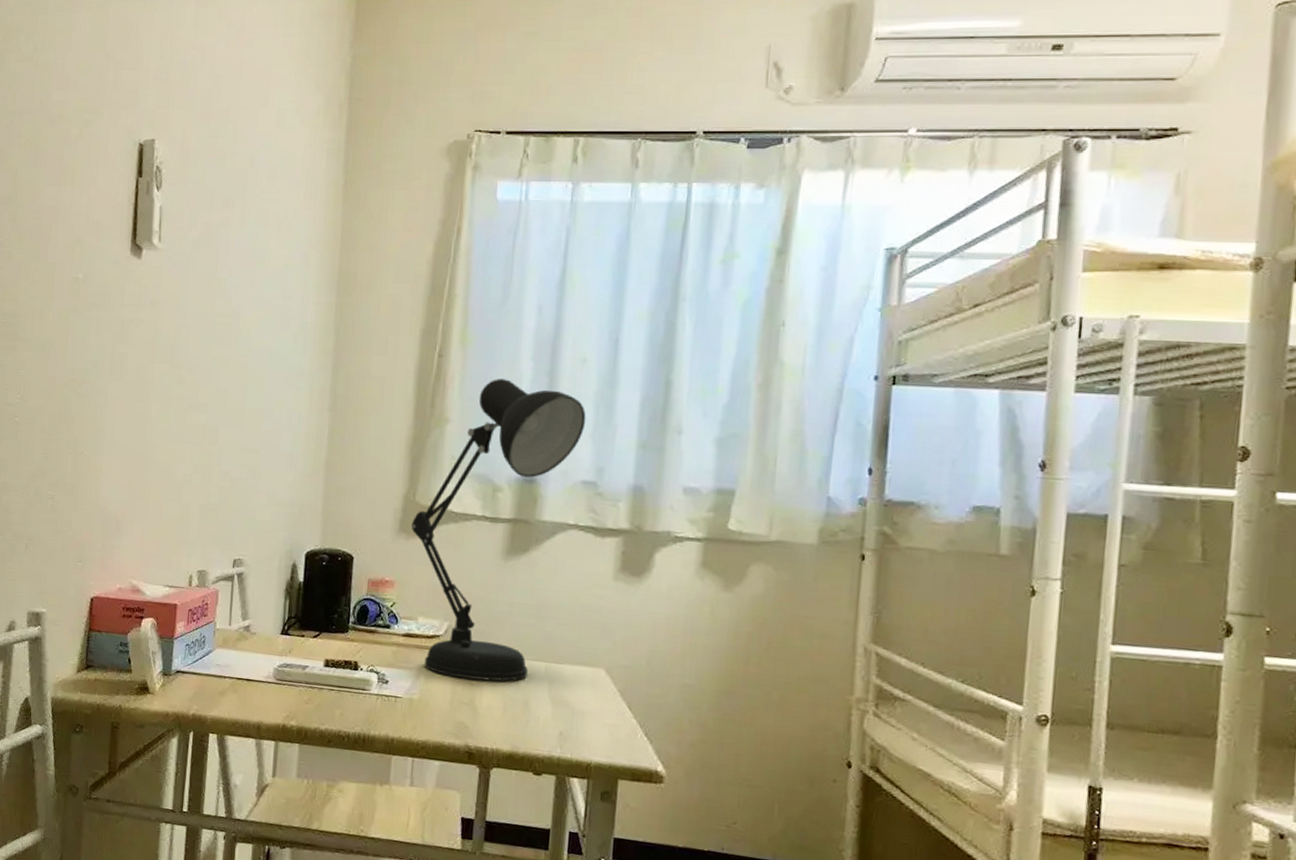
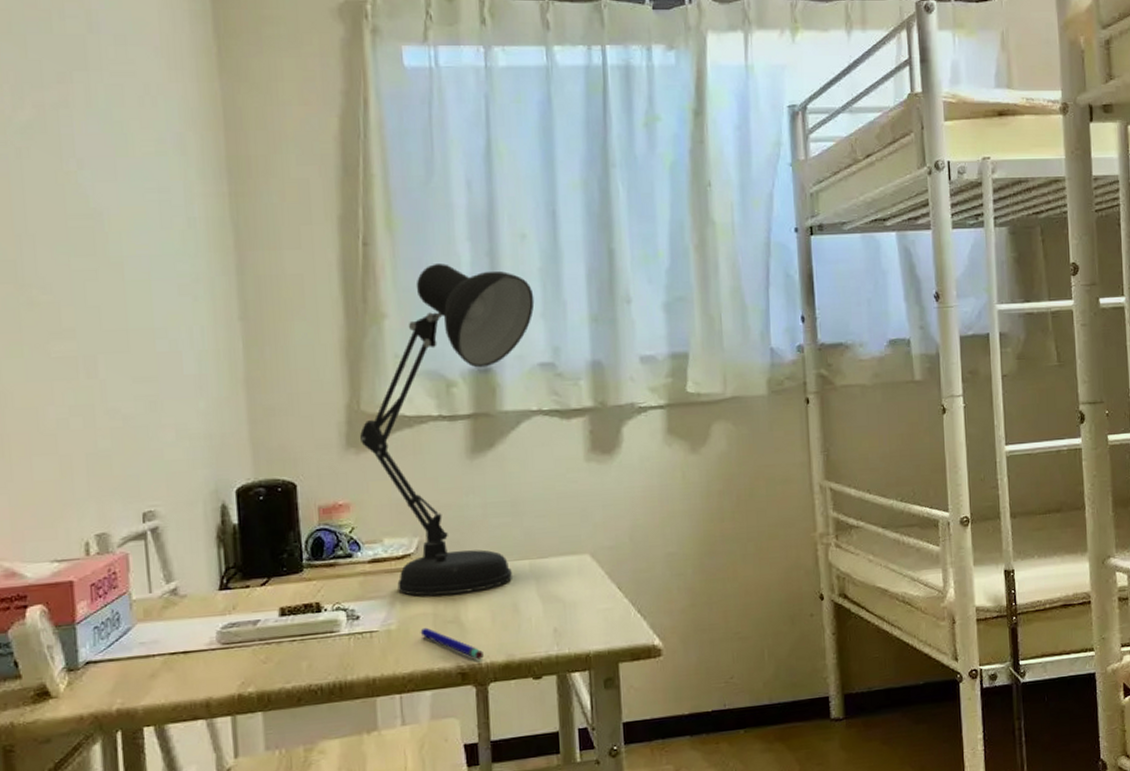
pen: none [437,703,491,744] -> present [420,627,484,659]

